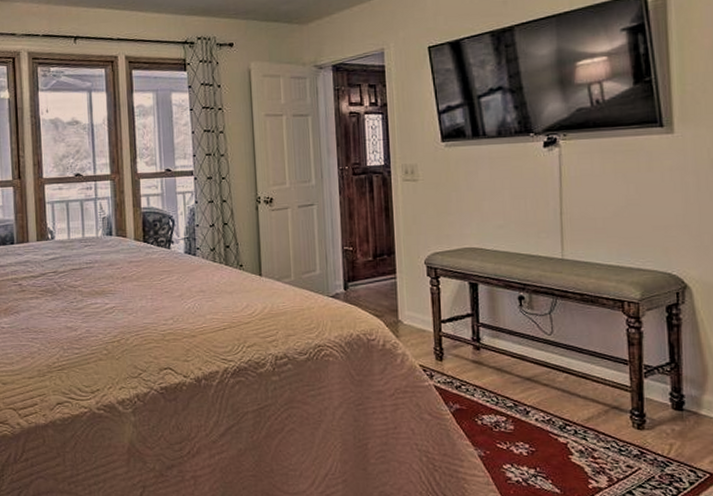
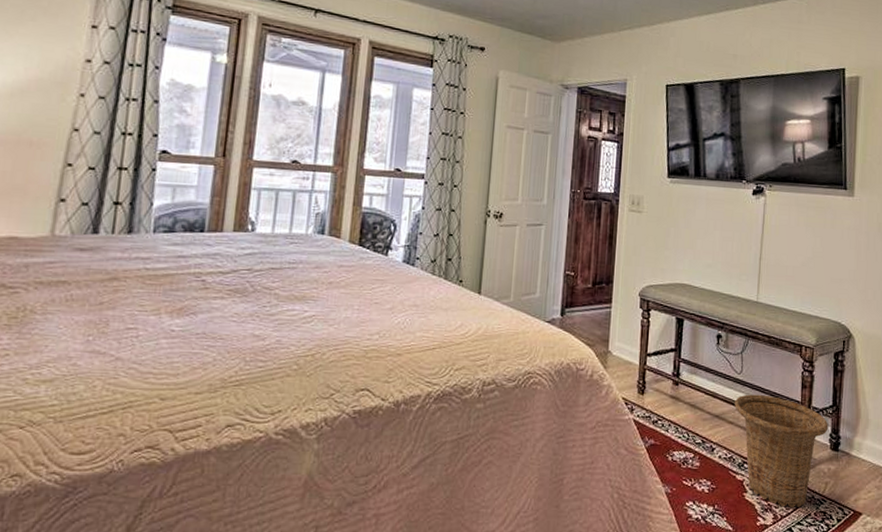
basket: none [548,355,667,470] -> present [735,394,828,507]

